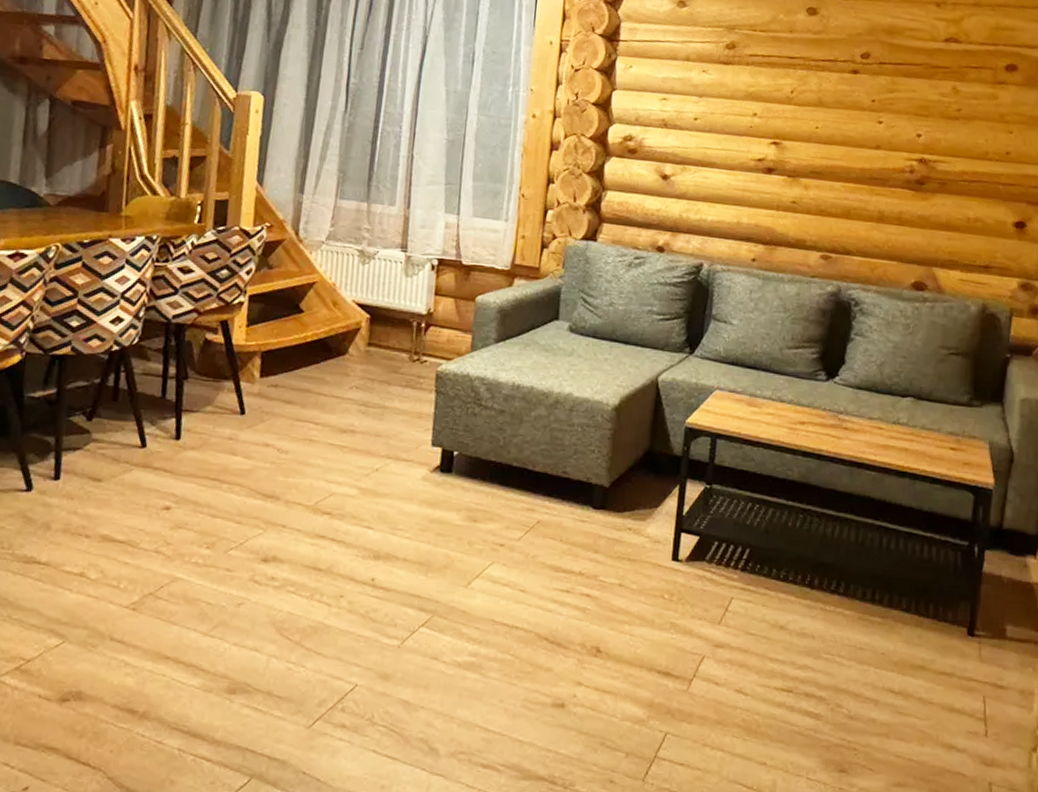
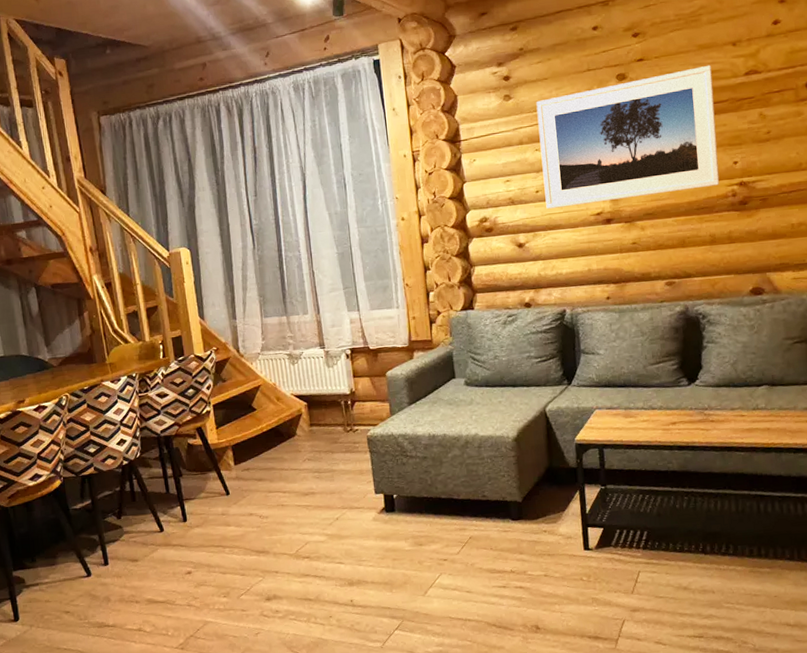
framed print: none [702,15,910,157] -> present [536,65,720,209]

